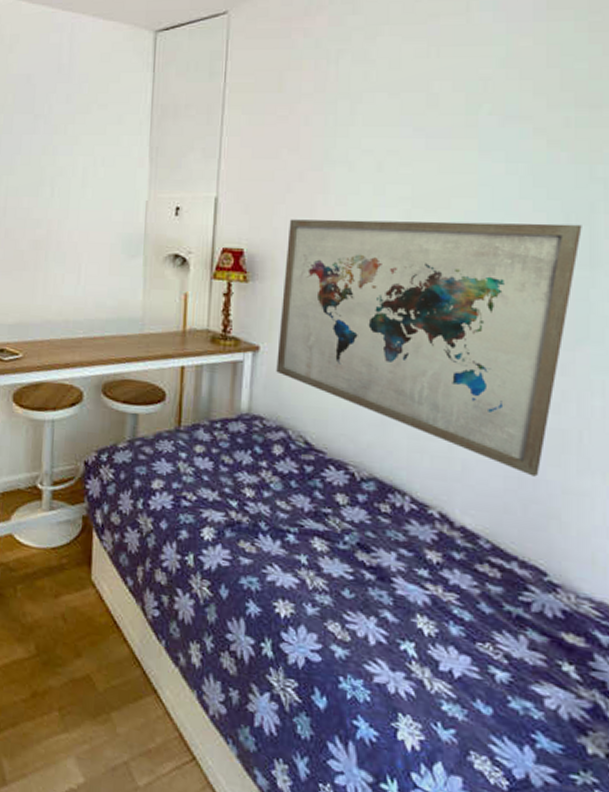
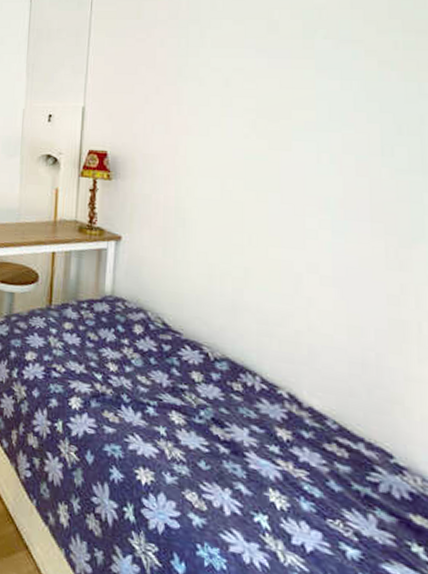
wall art: present [276,219,582,477] -> none [136,126,414,364]

